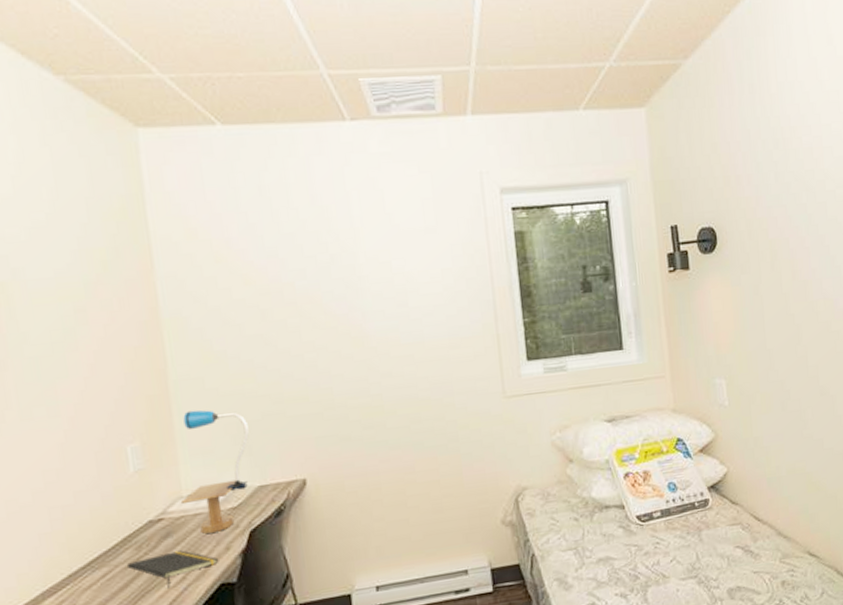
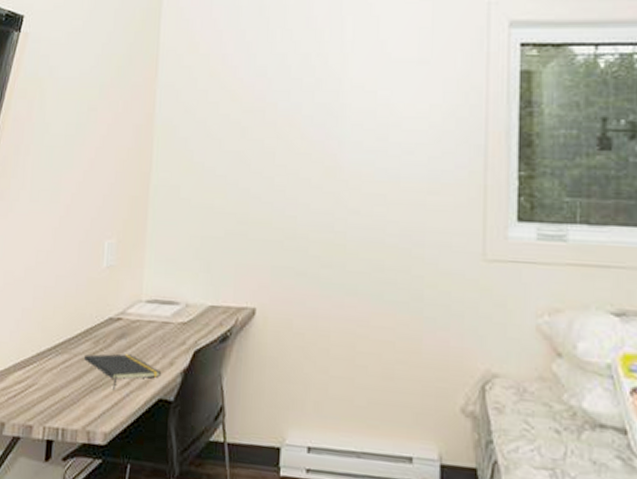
desk lamp: present [180,410,249,534] -> none [139,216,211,344]

